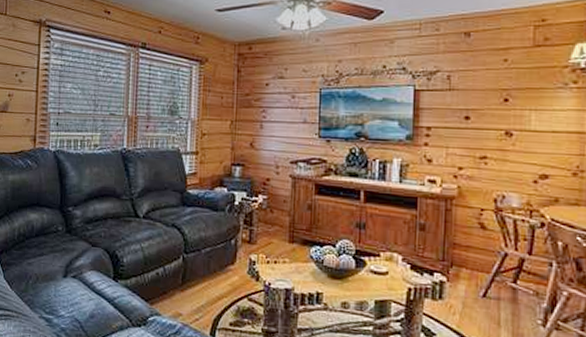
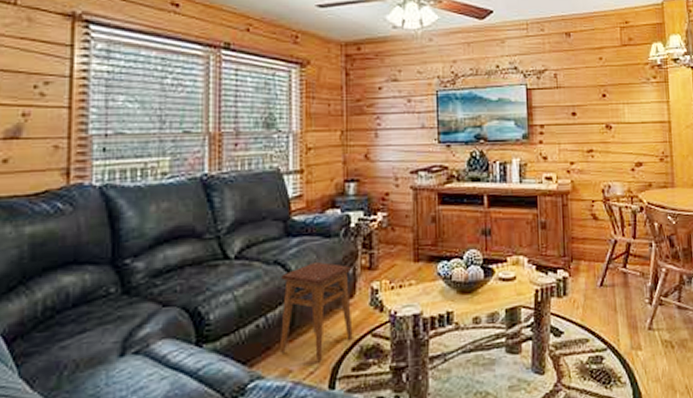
stool: none [173,229,233,312] -> present [279,261,353,361]

